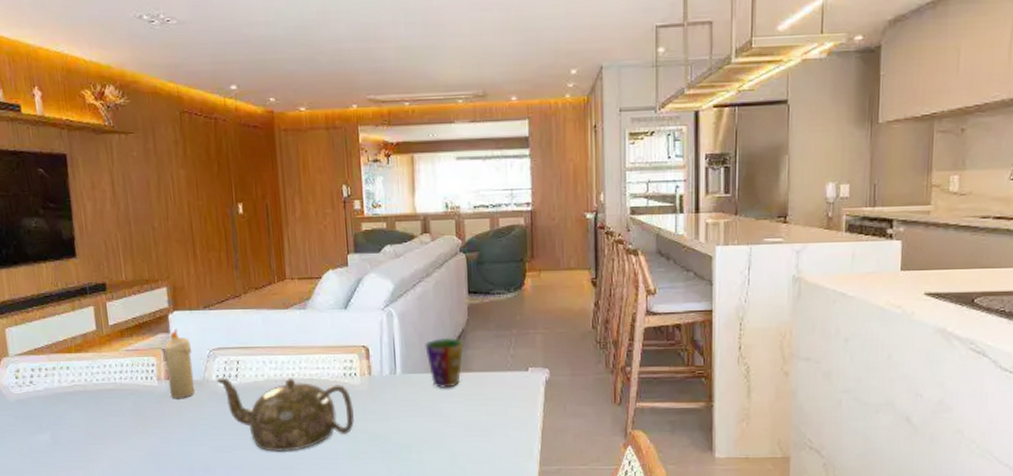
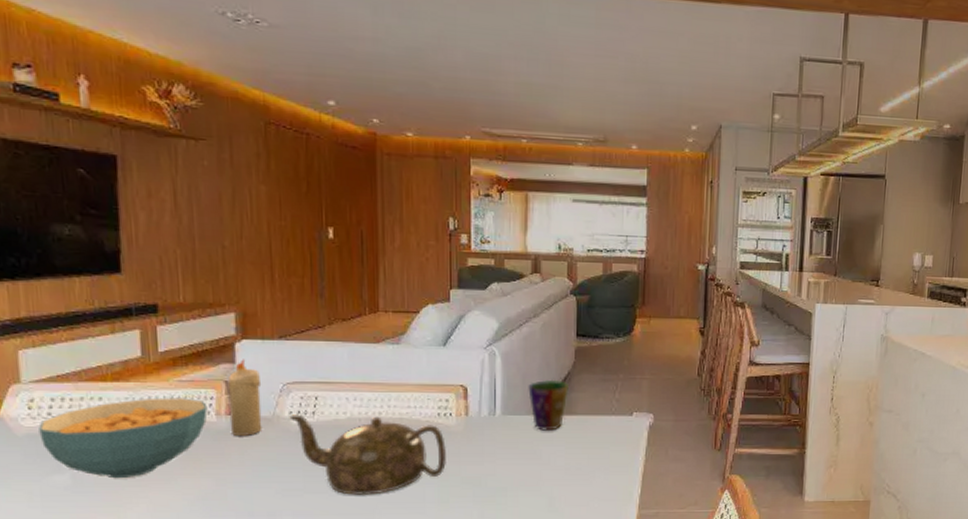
cereal bowl: none [24,365,151,438] -> present [39,397,208,479]

